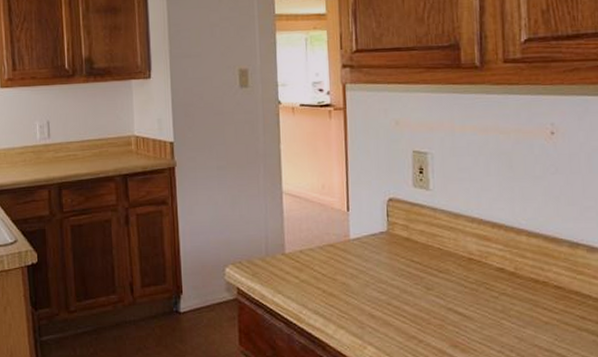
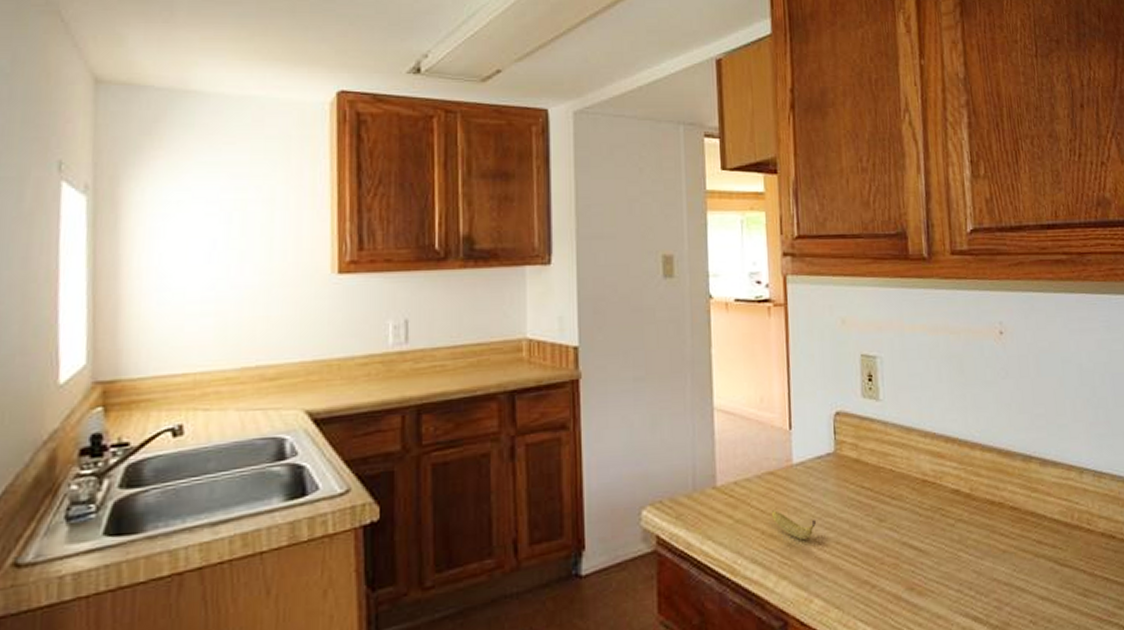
banana: none [332,275,370,300] -> present [772,510,816,541]

